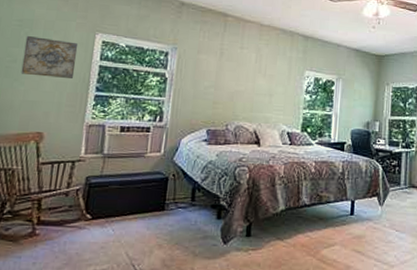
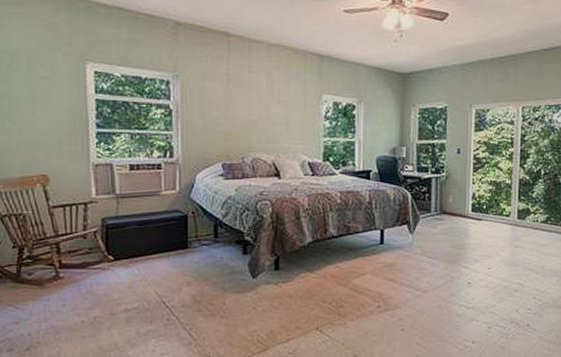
wall art: present [20,35,78,78] -> none [9,68,70,115]

